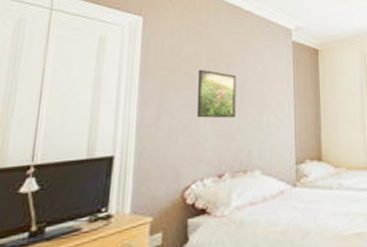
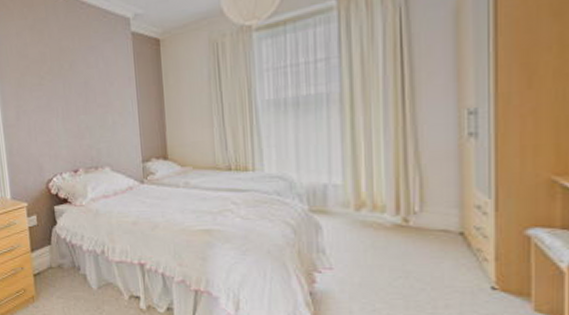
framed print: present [196,69,236,119] -> none [44,70,83,118]

